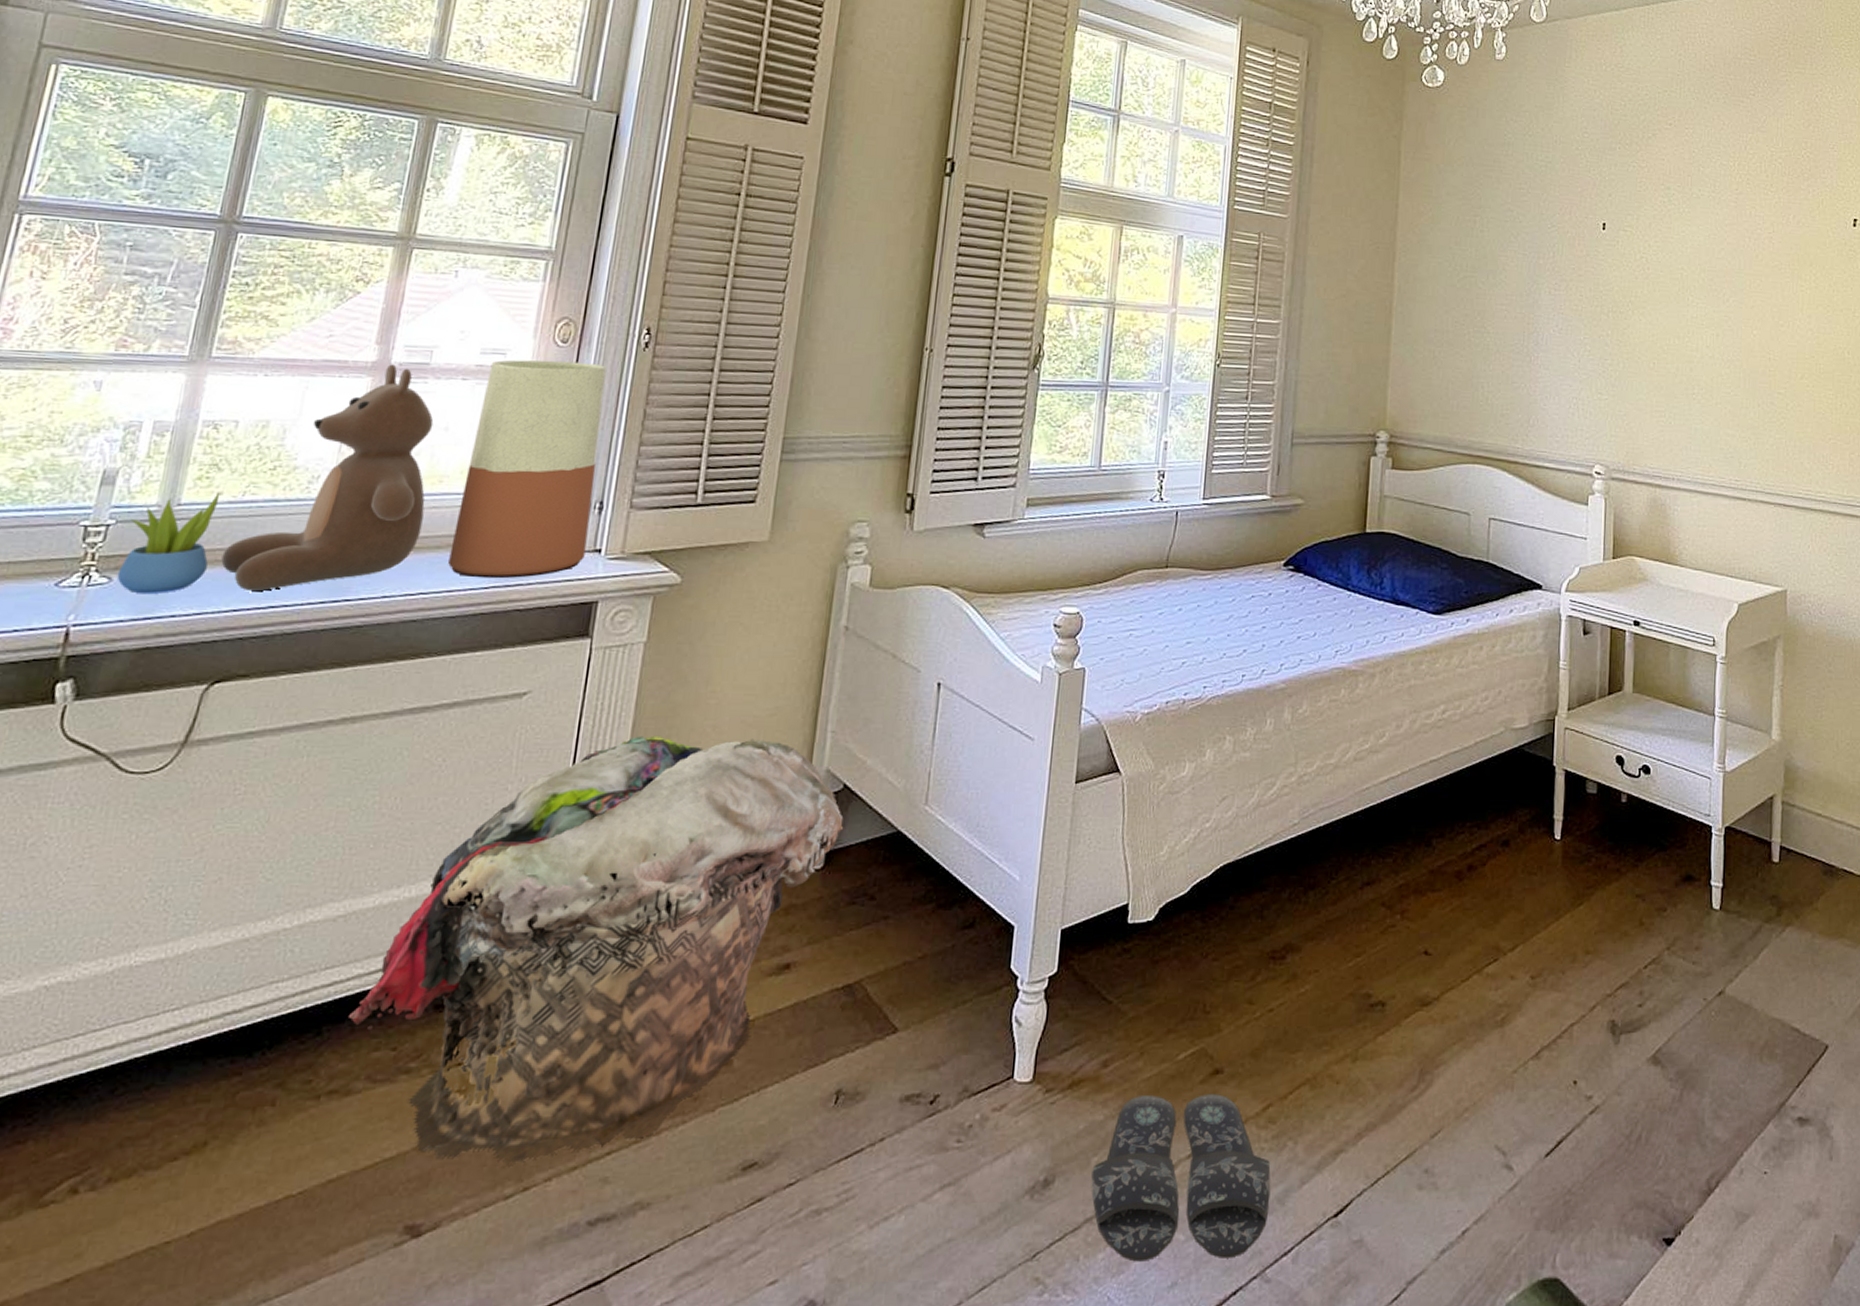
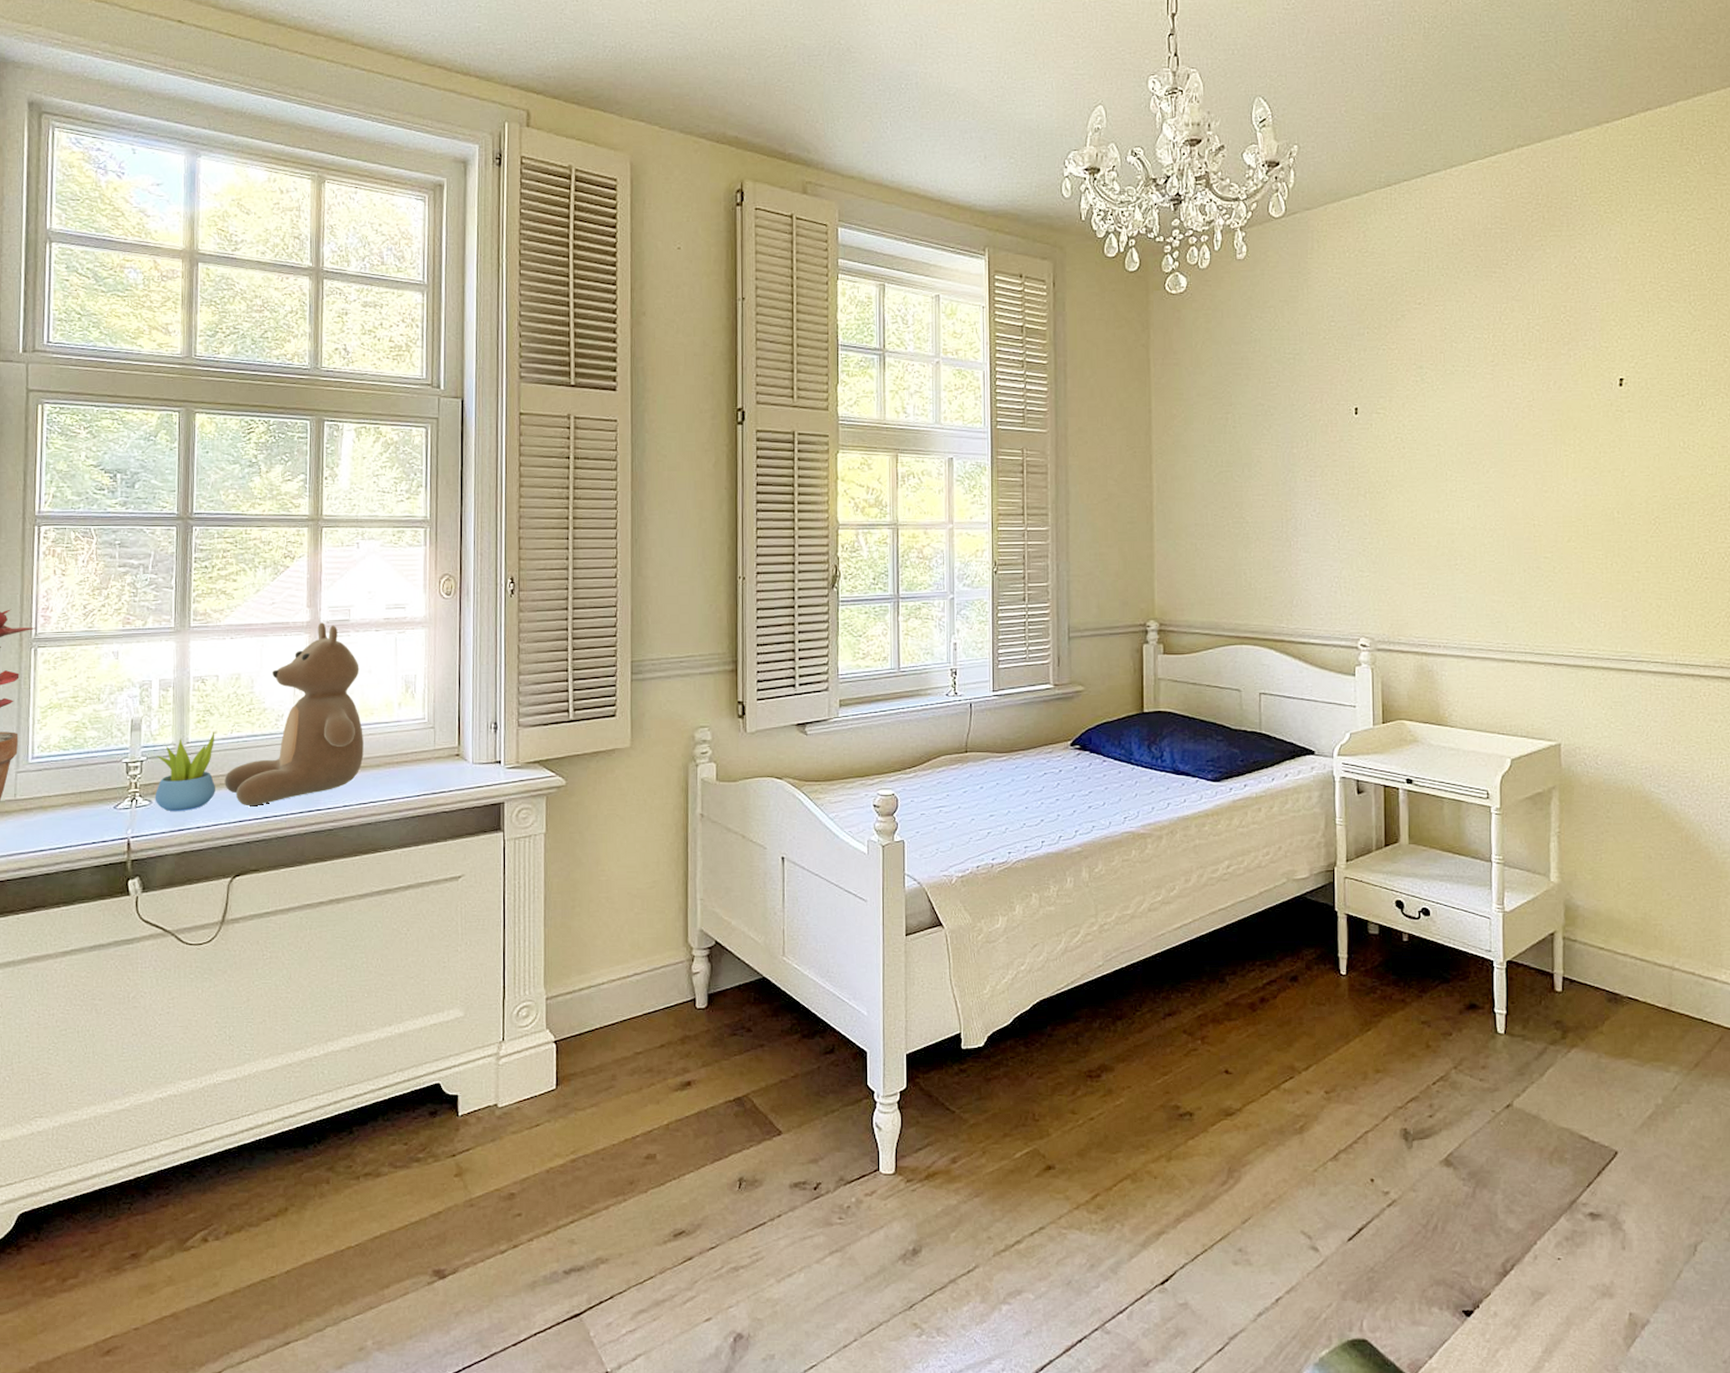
laundry basket: present [349,736,844,1166] -> none [370,906,720,1230]
vase: present [448,360,607,579] -> none [387,610,489,788]
slippers: present [1091,1094,1271,1262] -> none [952,1185,1104,1314]

